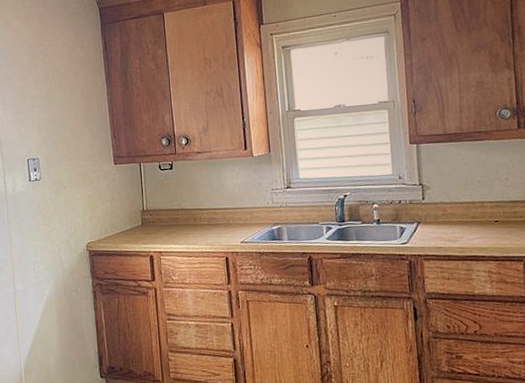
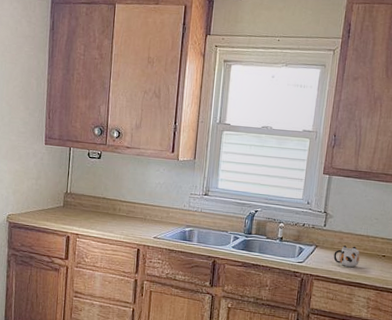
mug: none [440,216,471,240] -> present [333,245,360,267]

